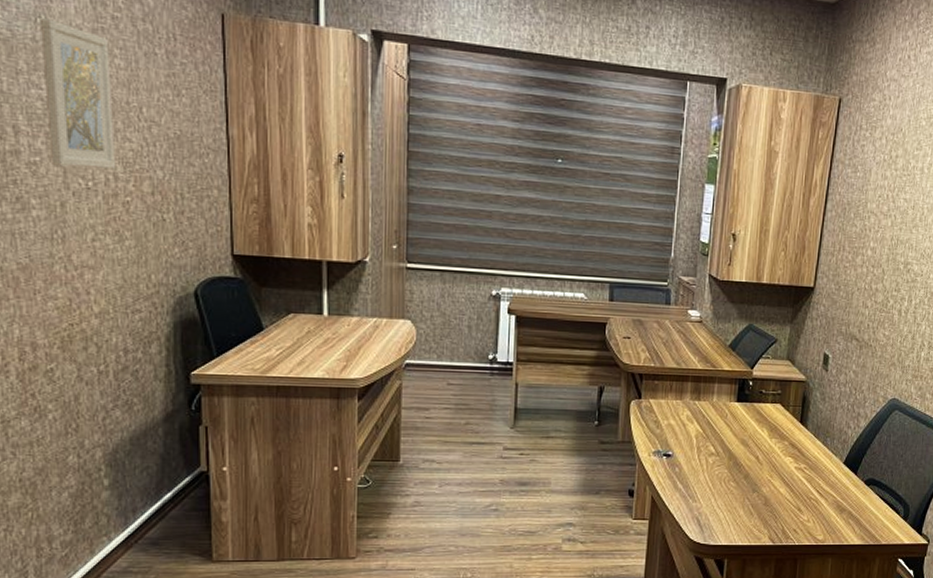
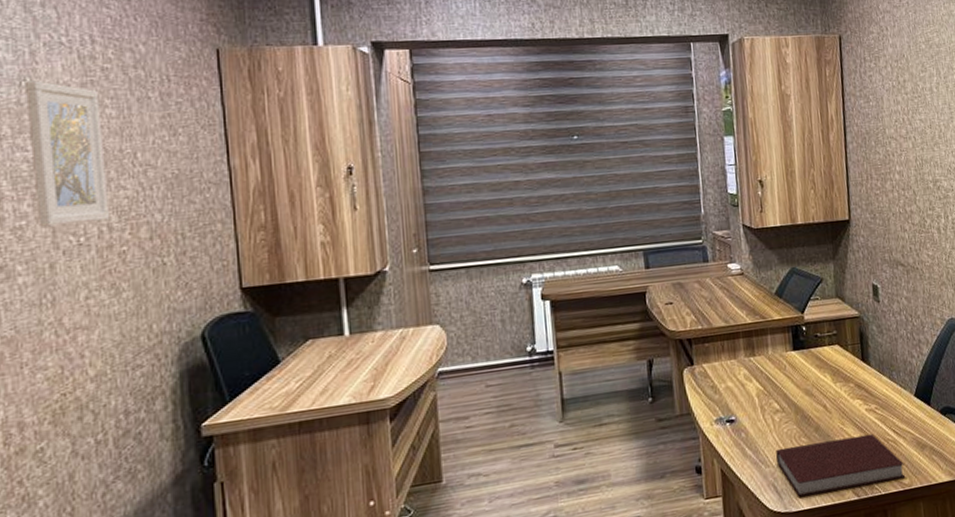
notebook: none [703,488,821,535] -> present [775,433,905,497]

